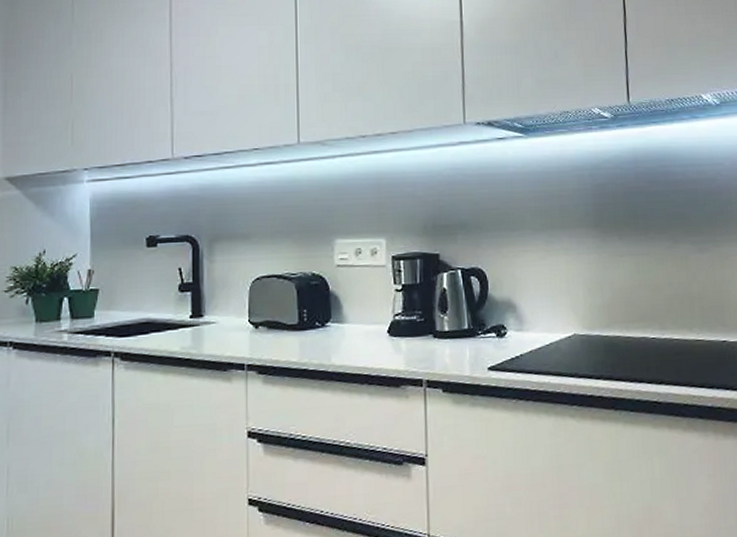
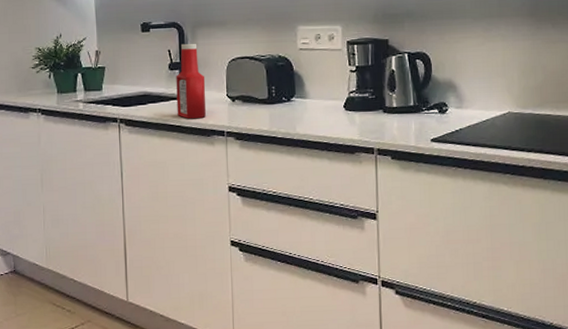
ketchup bottle: none [187,260,222,351] -> present [176,43,206,119]

